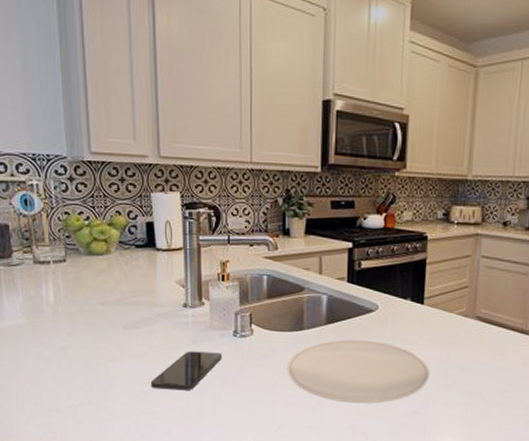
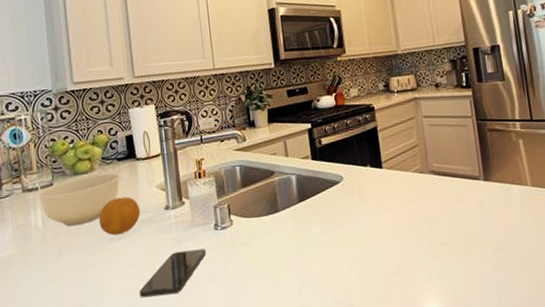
bowl: none [51,258,138,307] -> present [39,173,120,227]
fruit: none [112,286,157,324] -> present [98,196,141,236]
plate: present [287,339,430,404] -> none [268,210,401,278]

